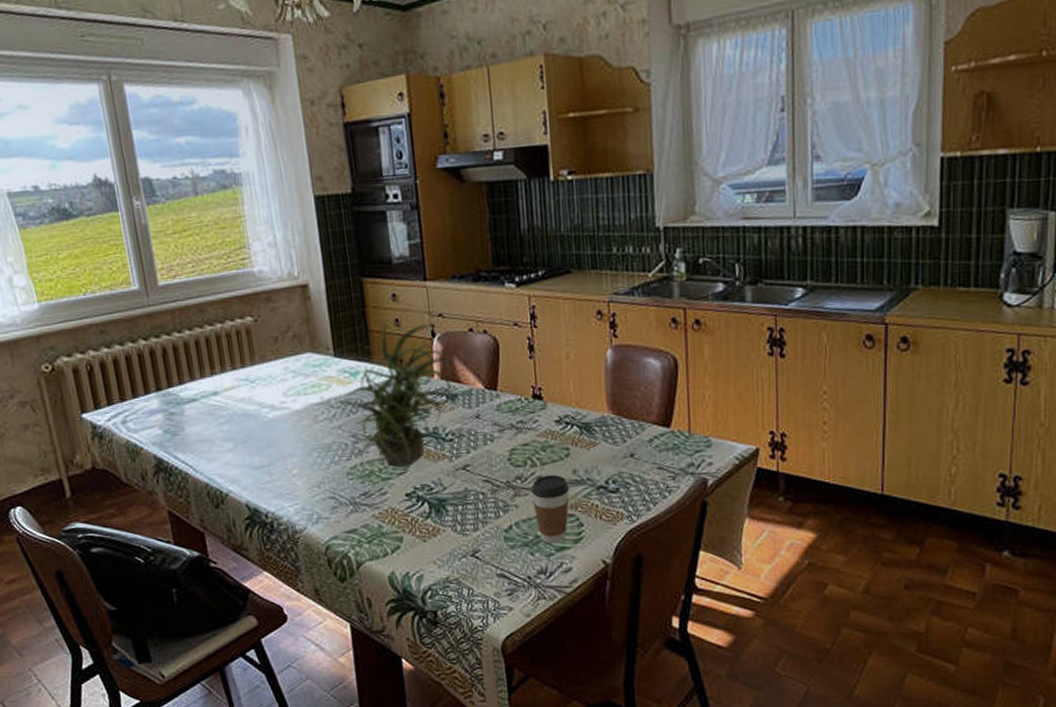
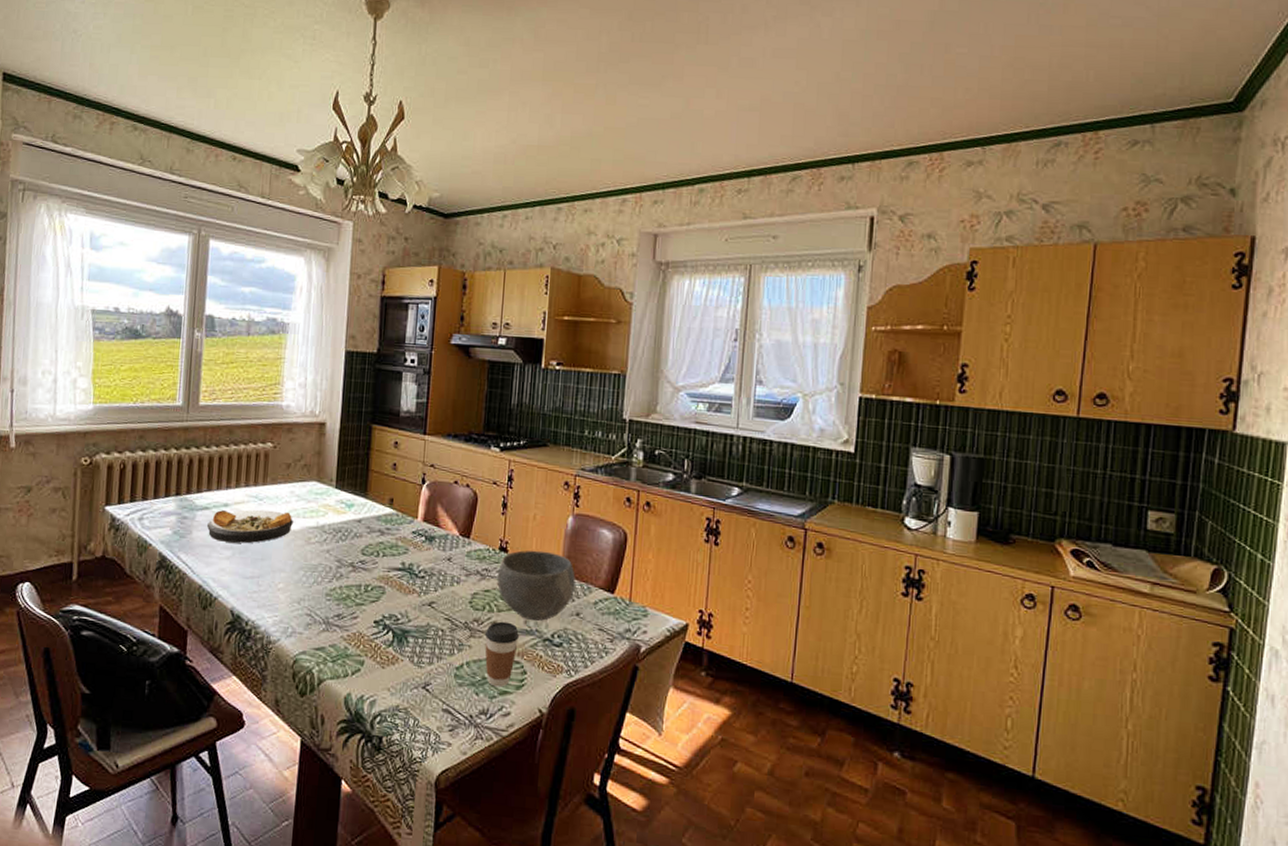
plate: none [199,391,295,434] -> present [207,509,293,544]
potted plant: present [338,321,455,467] -> none [331,463,437,595]
bowl: none [535,392,625,470] -> present [497,550,576,622]

